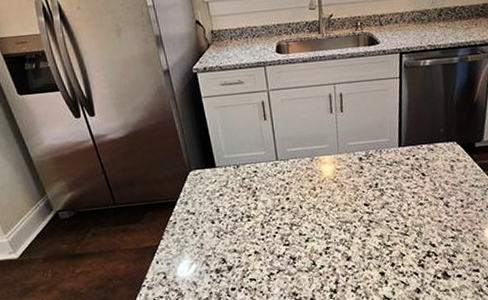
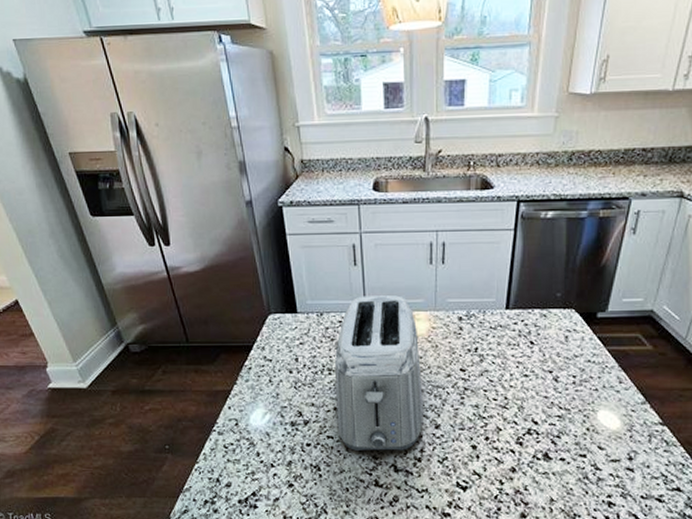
toaster: none [252,143,335,290] -> present [335,295,423,451]

